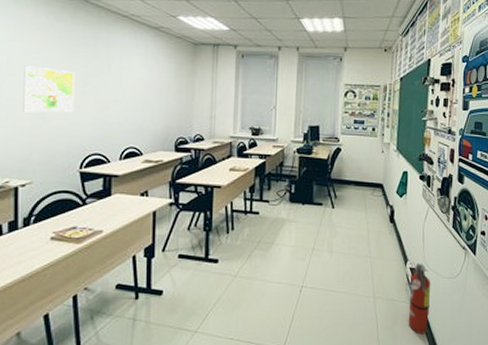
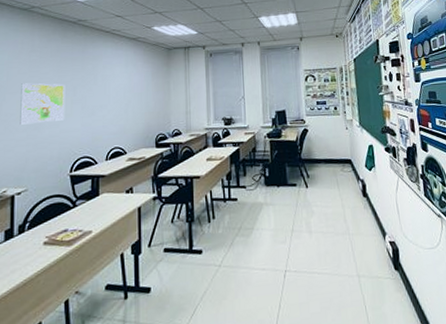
fire extinguisher: present [407,263,431,334] -> none [389,235,418,313]

